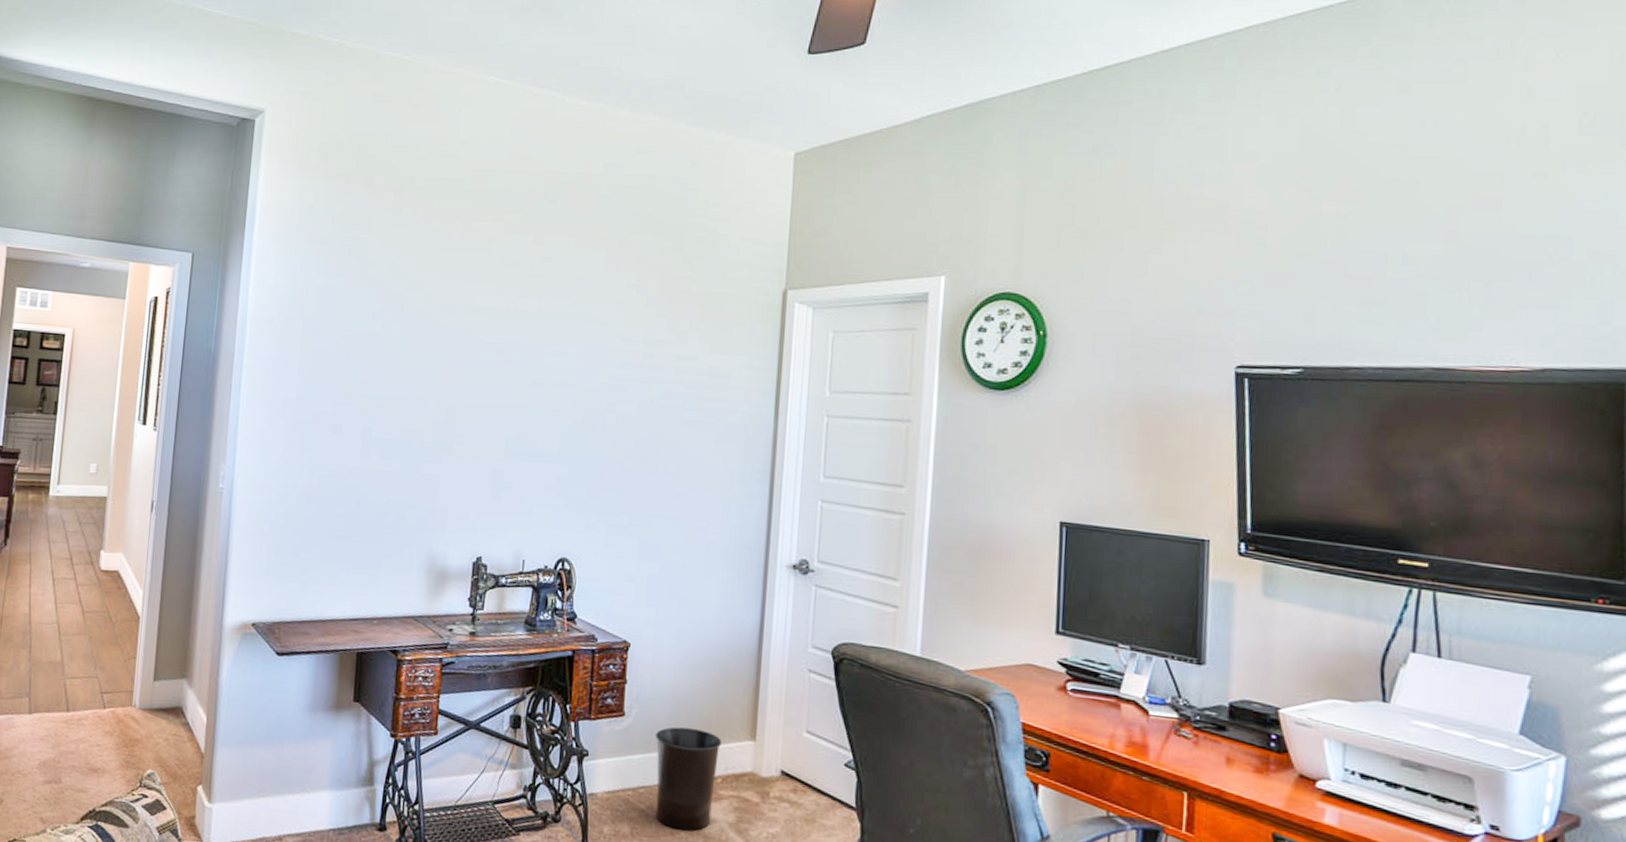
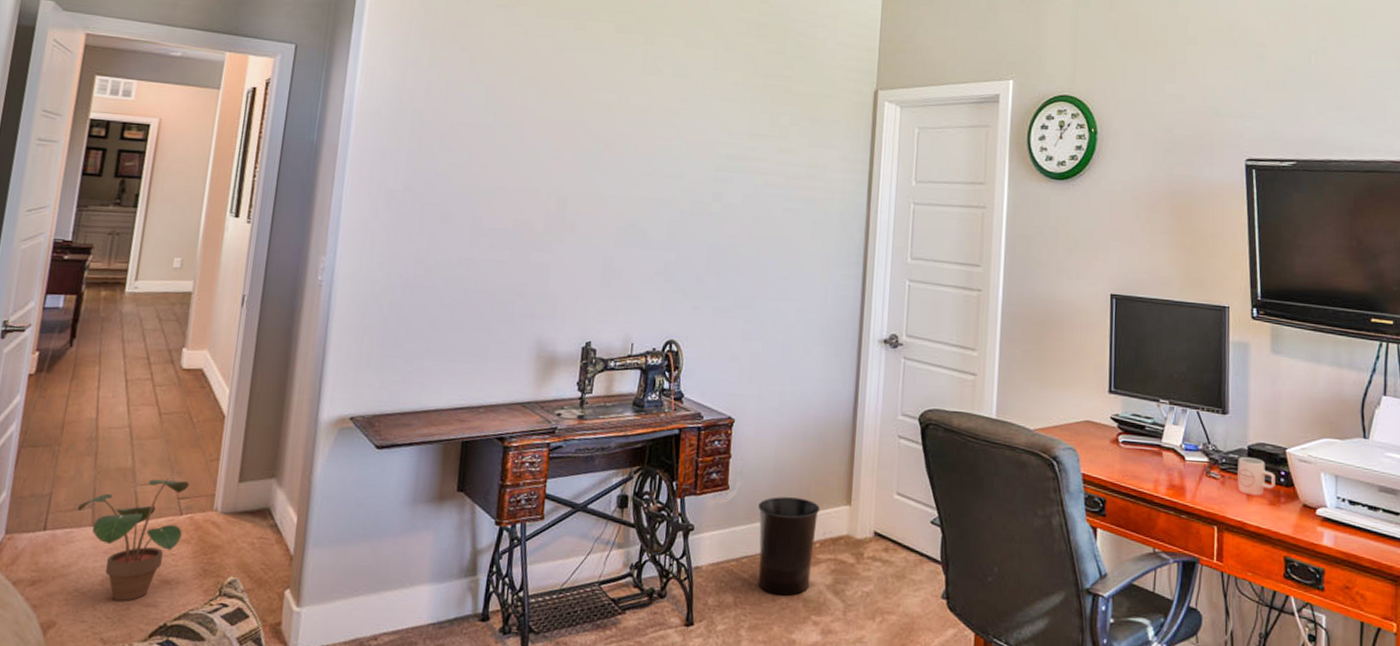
potted plant: none [16,673,111,786] -> present [77,479,190,601]
mug: none [1214,715,1264,762] -> present [1237,457,1275,496]

